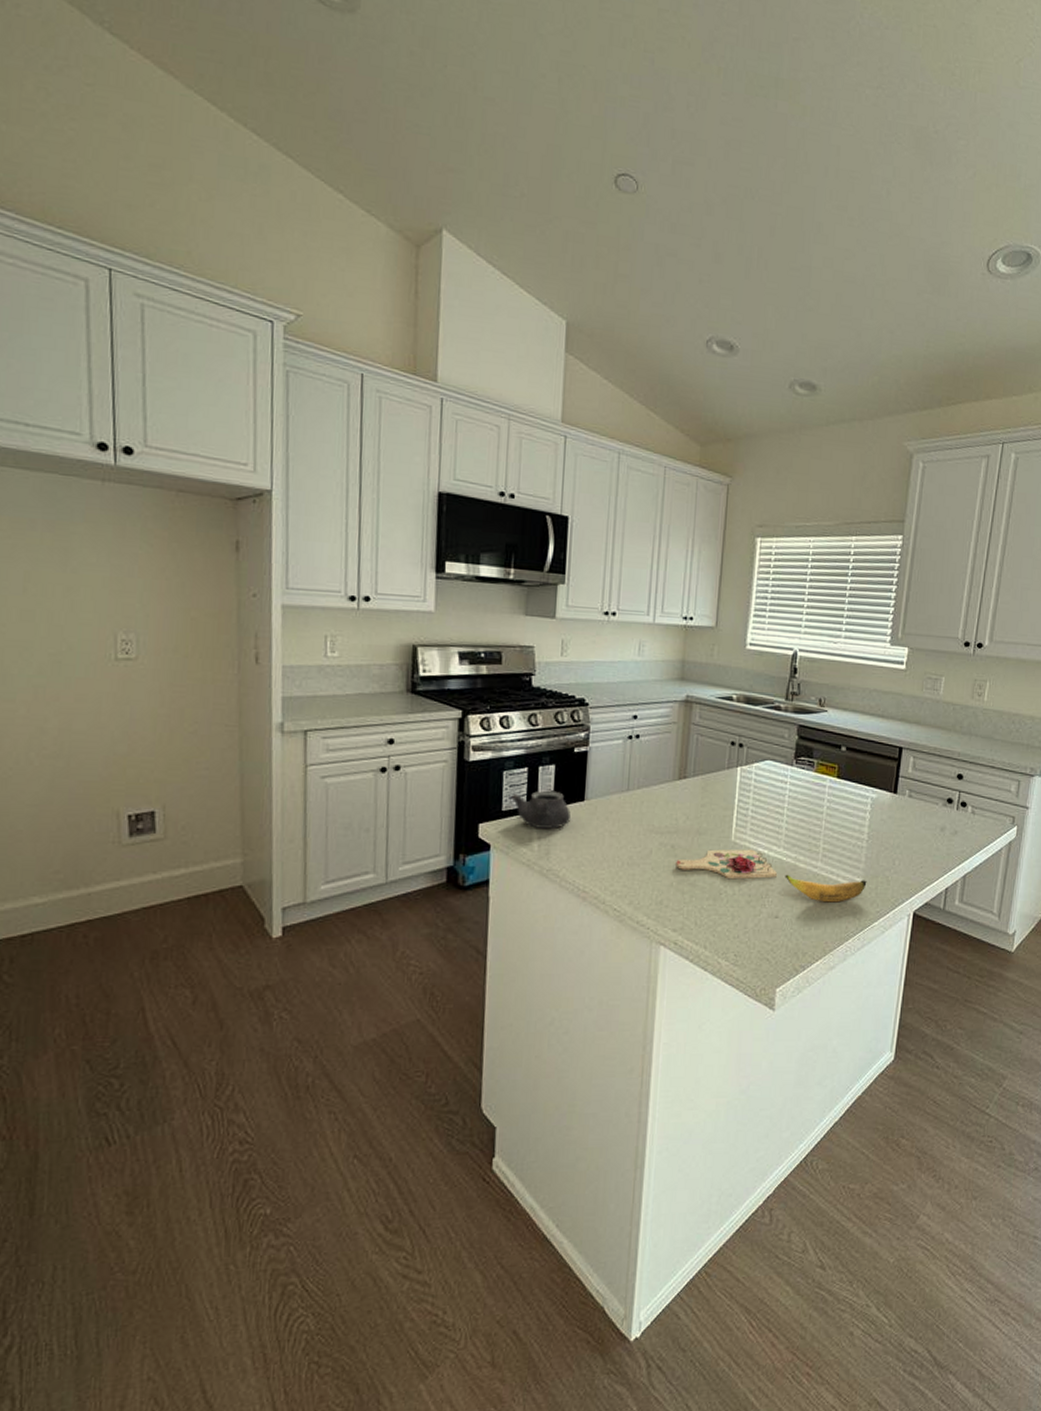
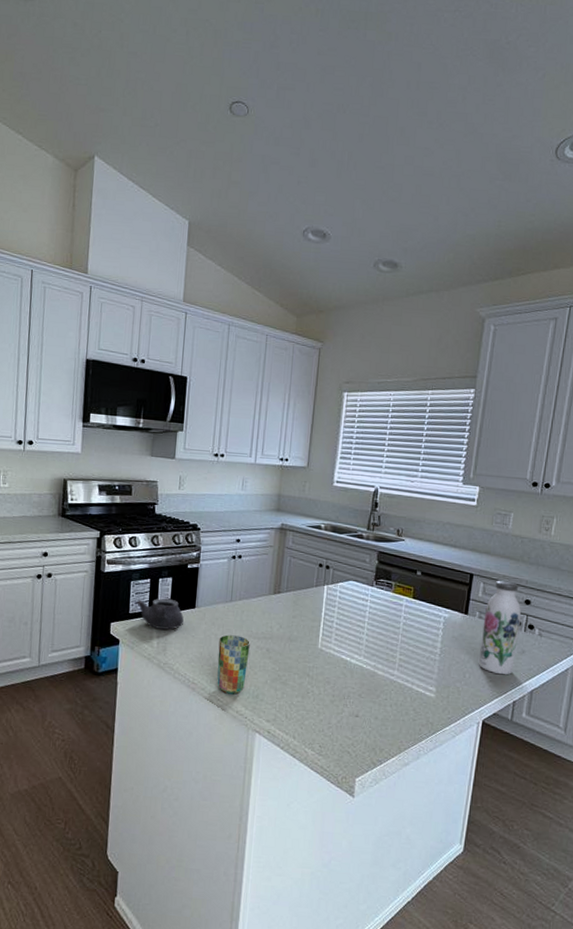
cup: none [612,831,652,902] -> present [217,635,250,695]
cutting board: present [676,849,777,879] -> none [270,654,358,682]
banana: present [785,874,867,903] -> none [364,679,439,707]
water bottle: none [908,753,953,860] -> present [478,580,521,675]

